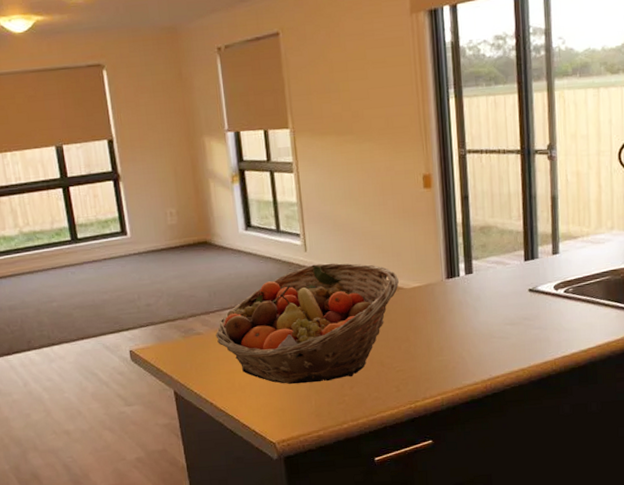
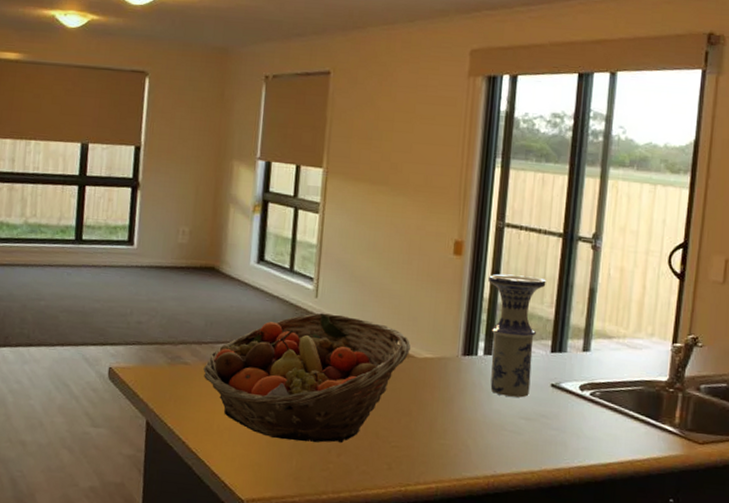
vase: none [459,195,512,308] -> present [488,273,546,398]

